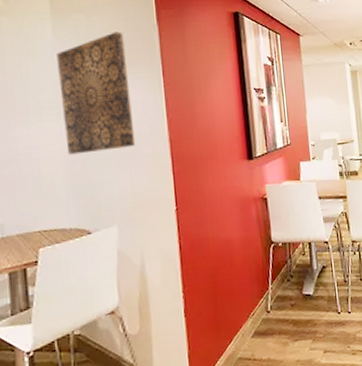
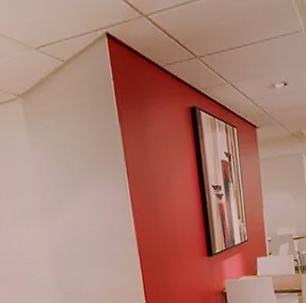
wall art: present [57,31,136,155] -> none [34,135,108,255]

